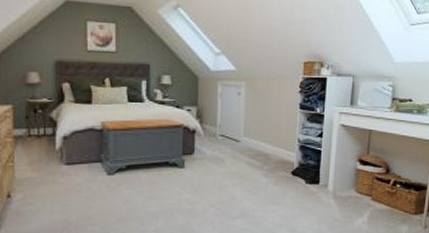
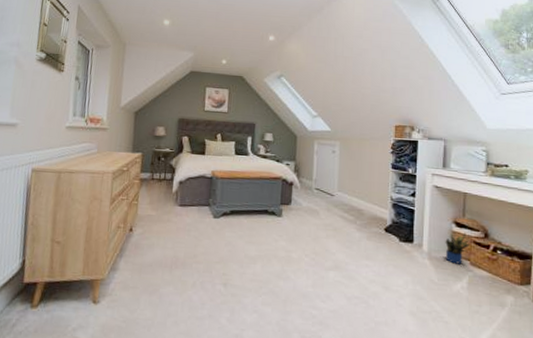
potted plant: none [349,169,372,201] -> present [445,232,469,264]

